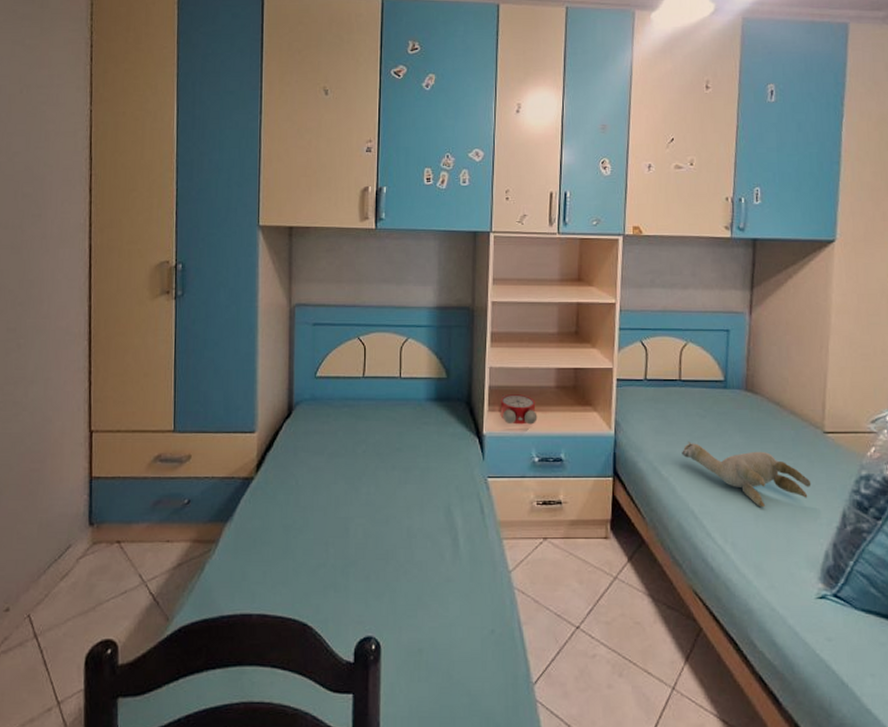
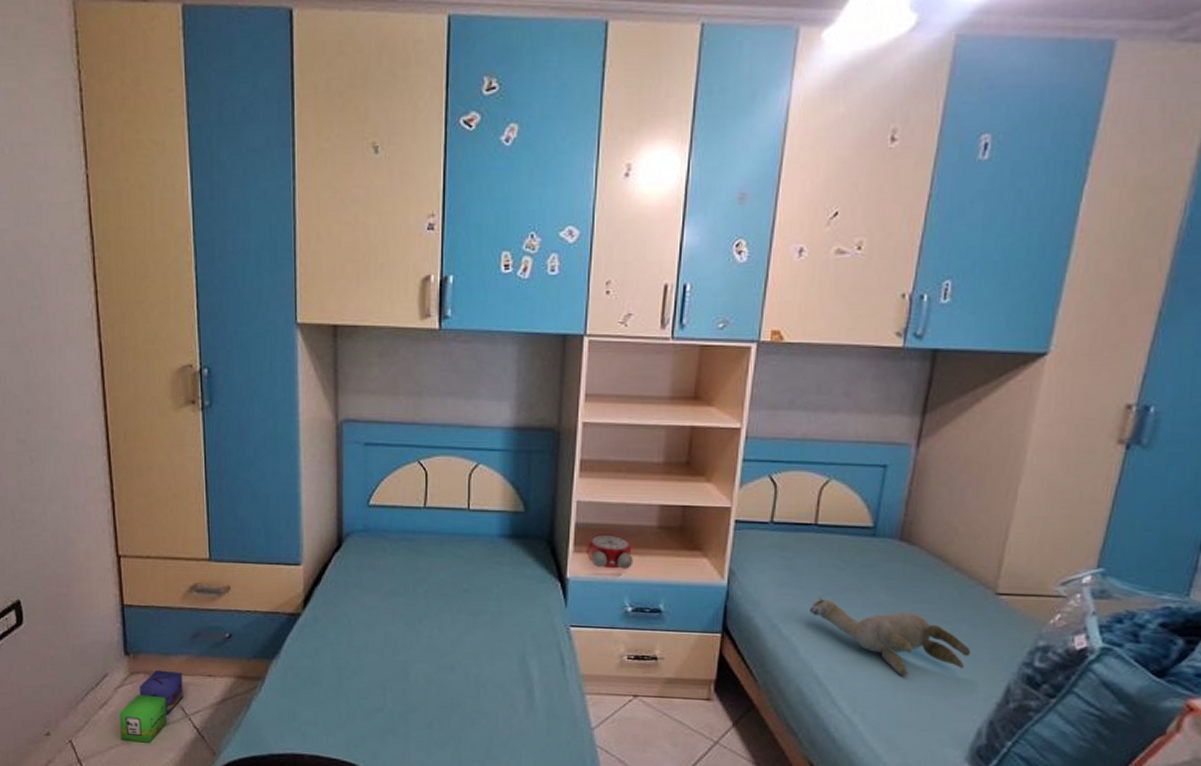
toy box: none [78,538,142,613] -> present [120,669,183,743]

